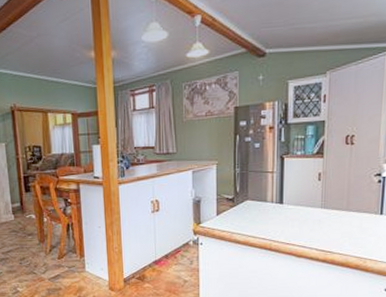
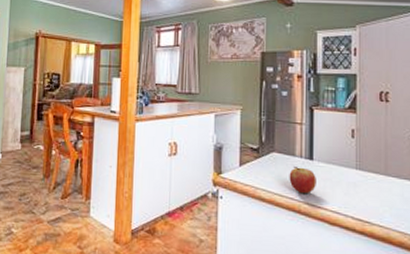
fruit: none [261,210,286,234] -> present [289,165,316,194]

